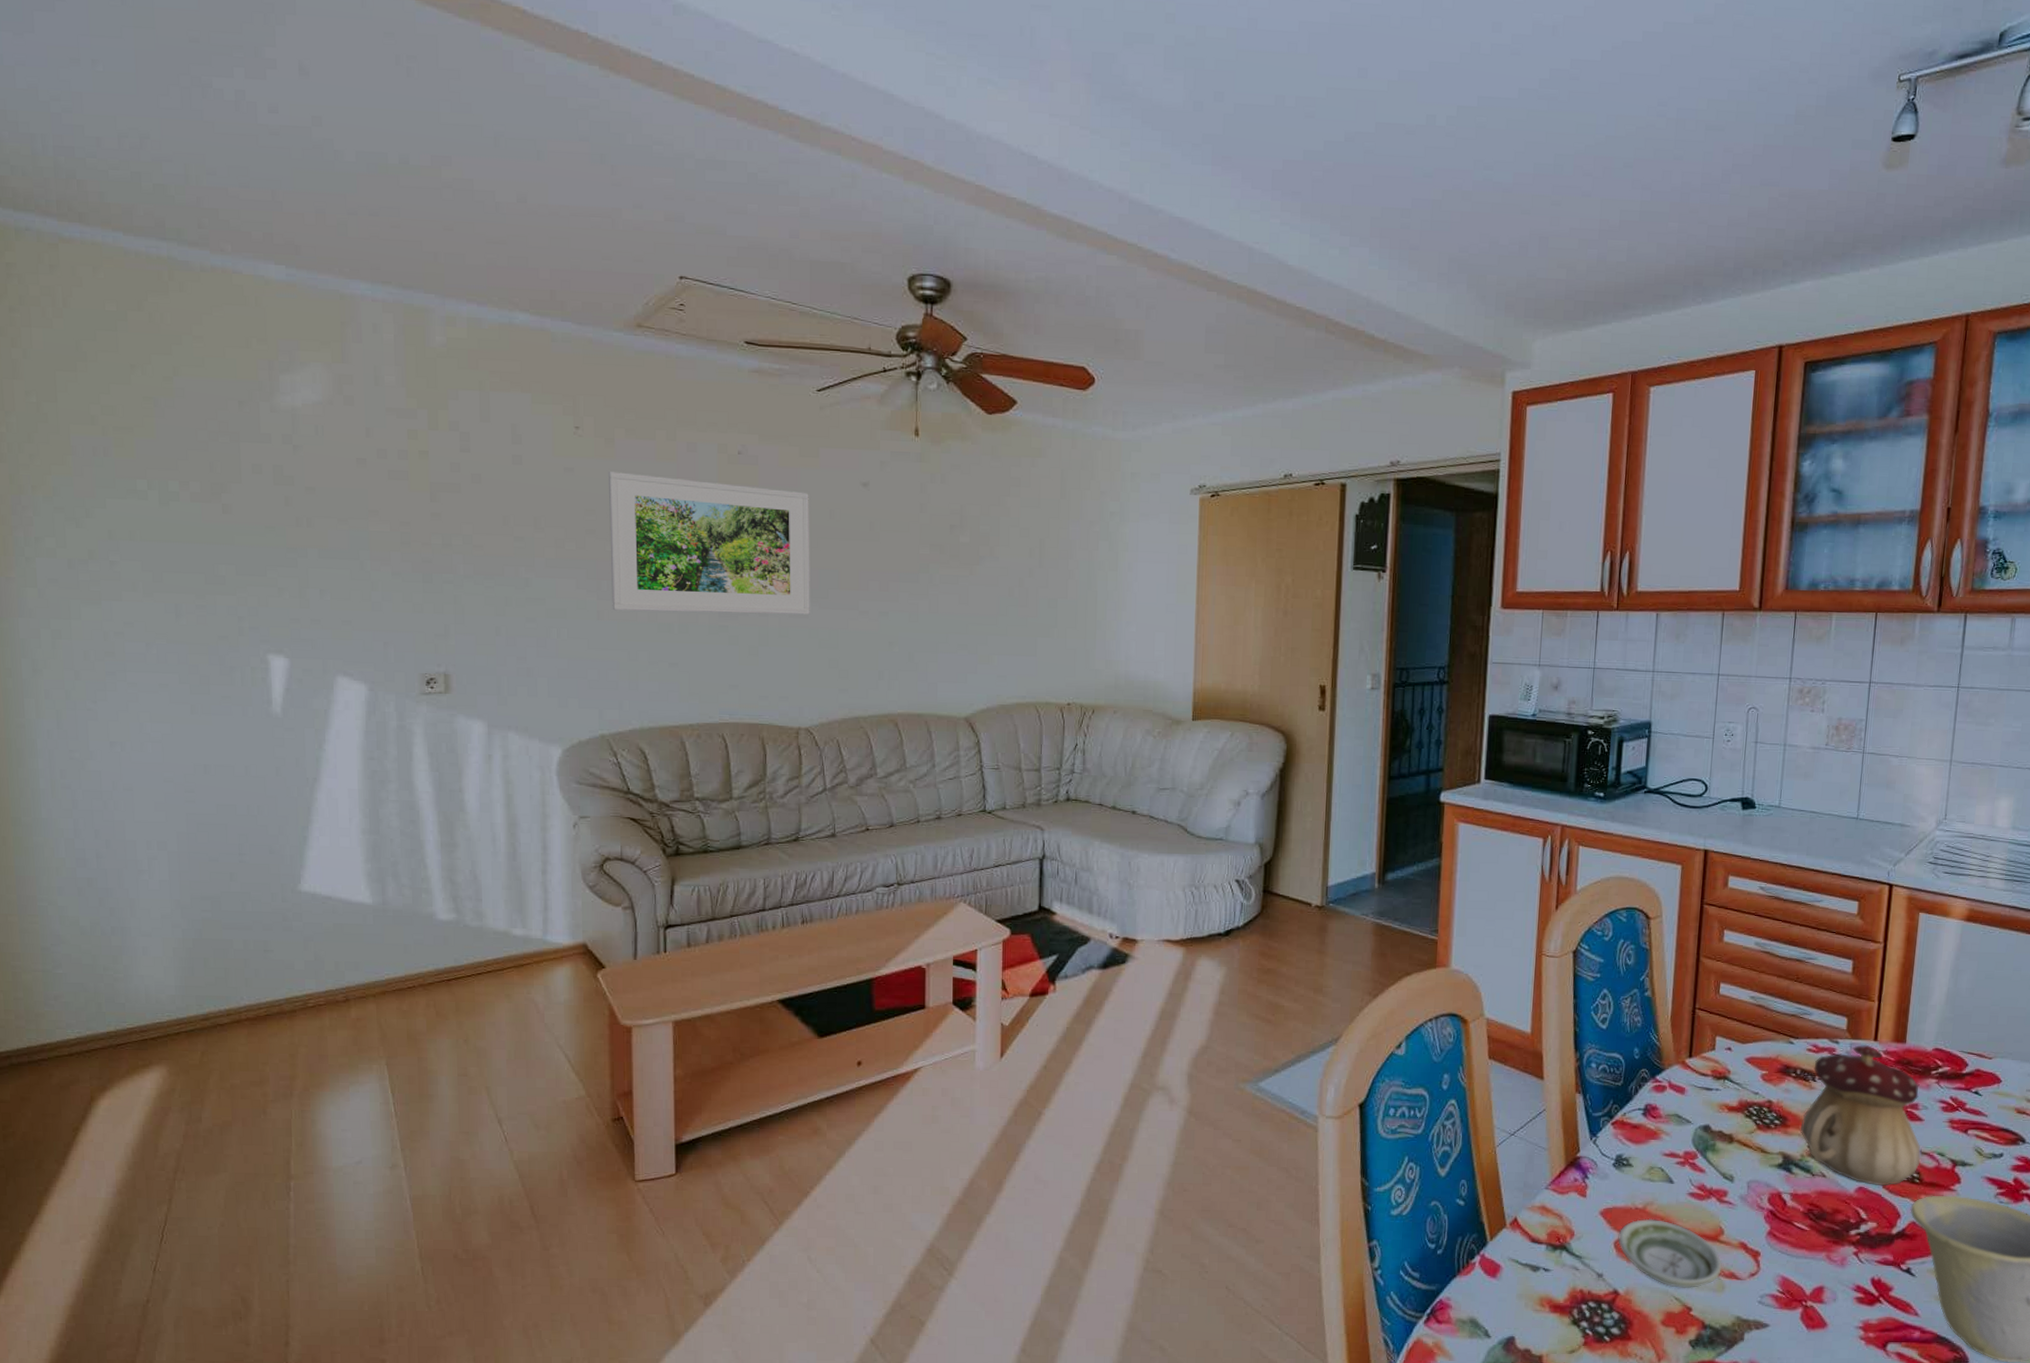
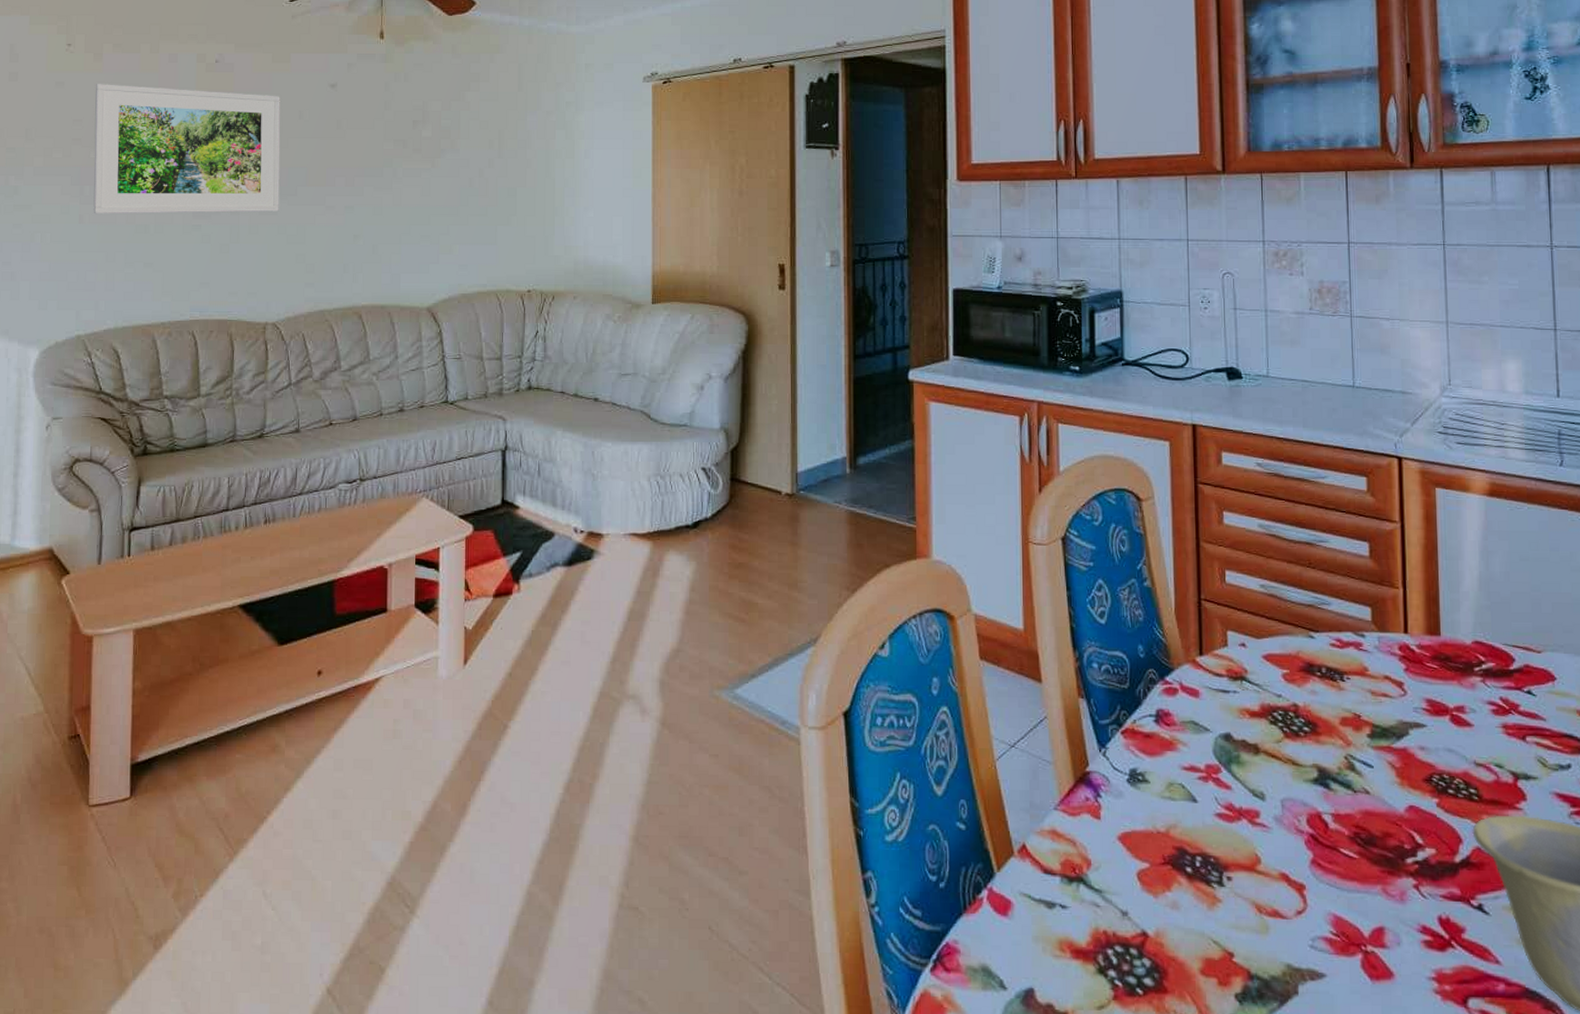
saucer: present [1618,1218,1722,1288] -> none [1141,844,1263,929]
teapot: present [1800,1044,1921,1186] -> none [1333,637,1476,805]

